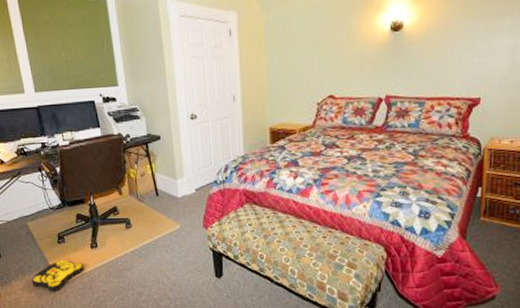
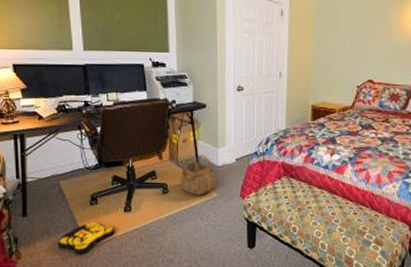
basket: none [141,187,179,228] -> present [179,155,217,195]

